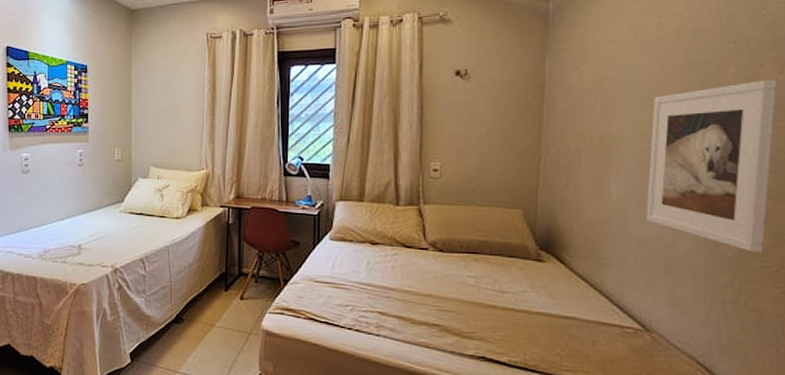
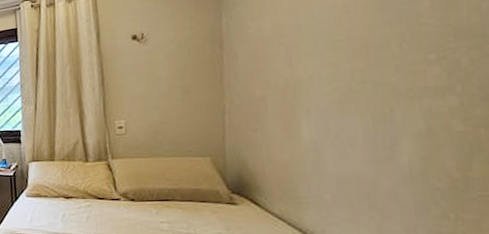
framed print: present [646,80,778,252] -> none [340,8,482,182]

